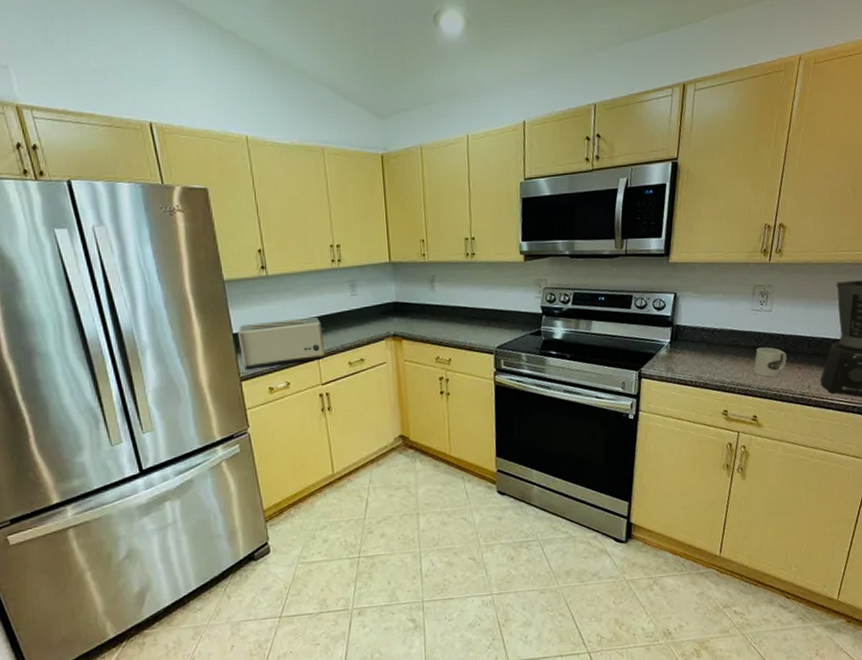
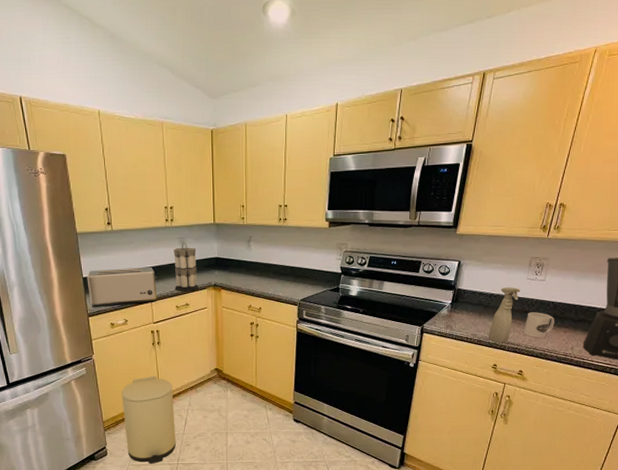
pedal bin: none [285,449,356,561] -> present [121,376,176,465]
spice rack: none [343,285,375,345] -> present [174,242,198,292]
spray bottle: none [714,319,746,387] -> present [488,286,521,345]

